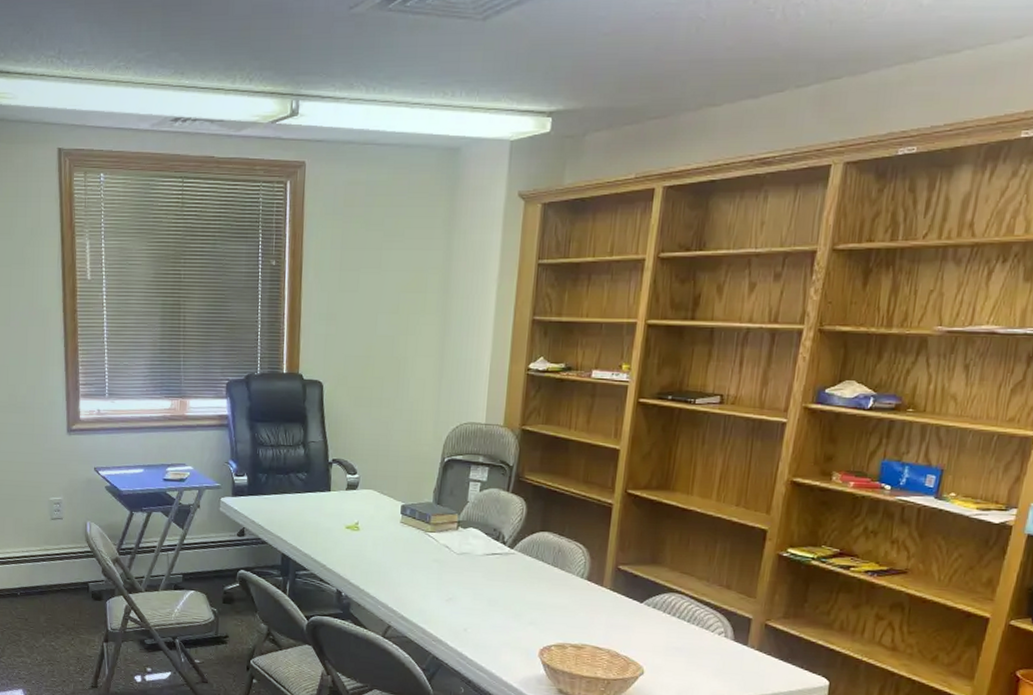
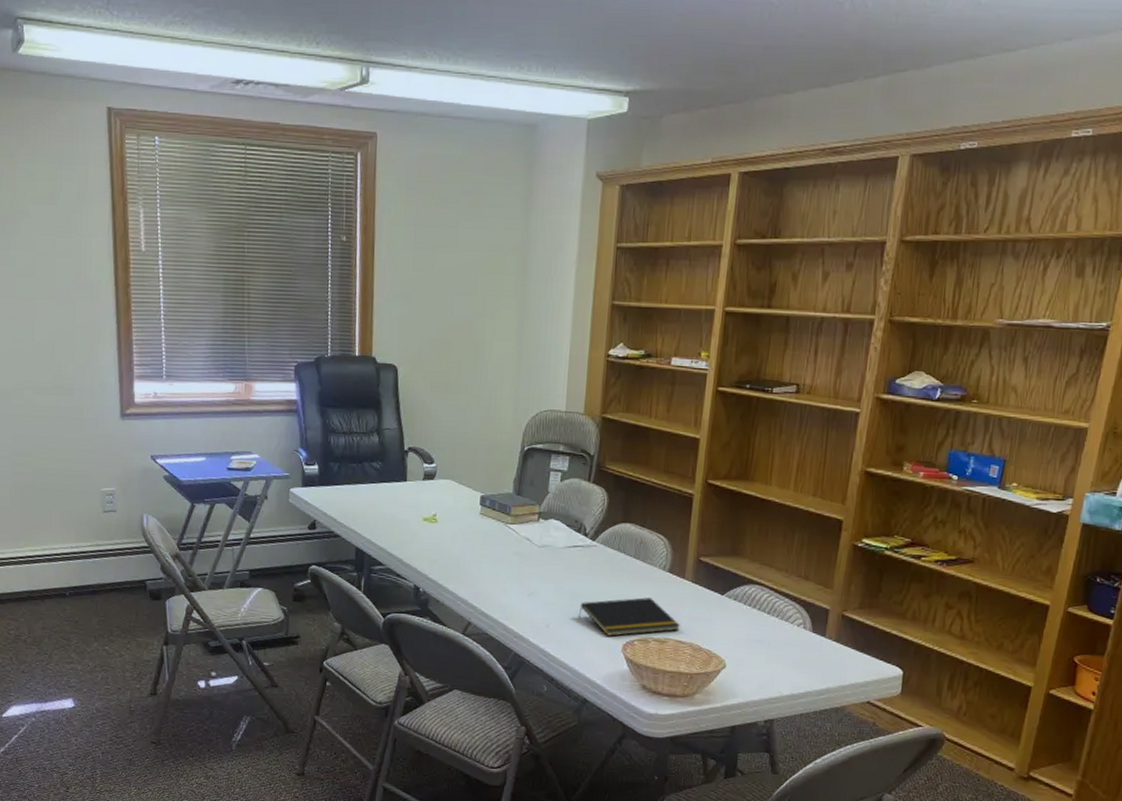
notepad: none [495,604,599,642] -> present [578,597,681,637]

